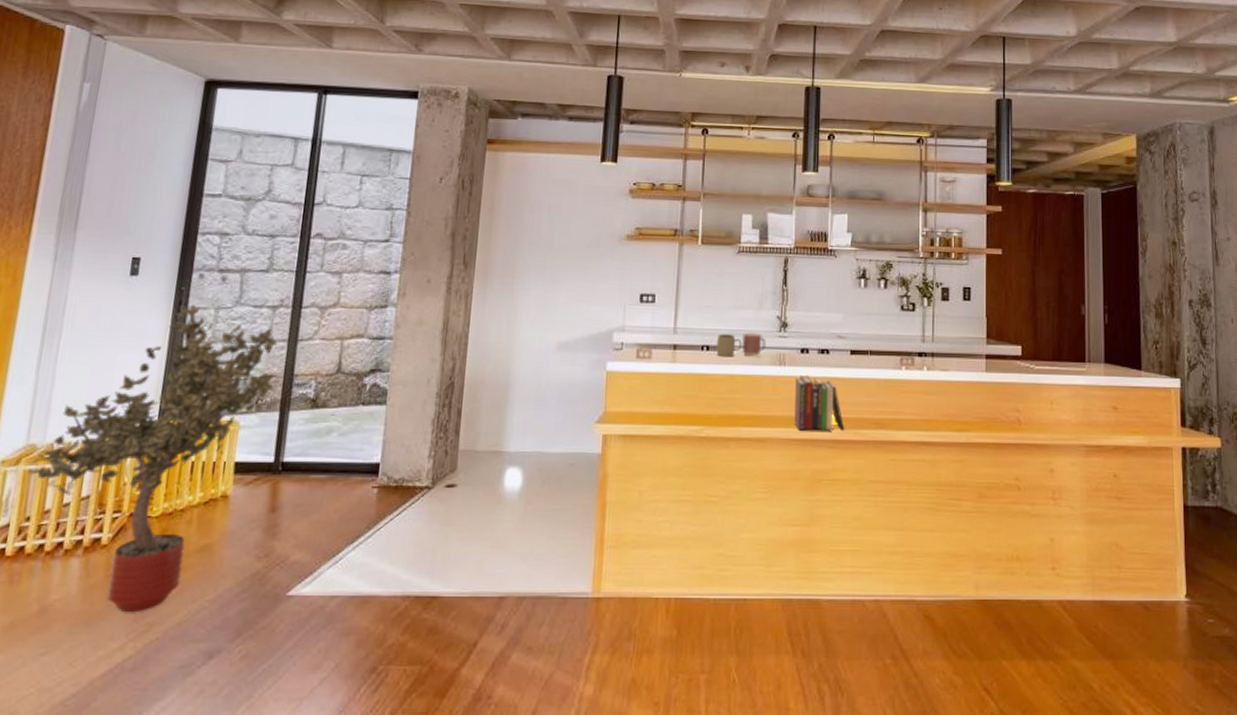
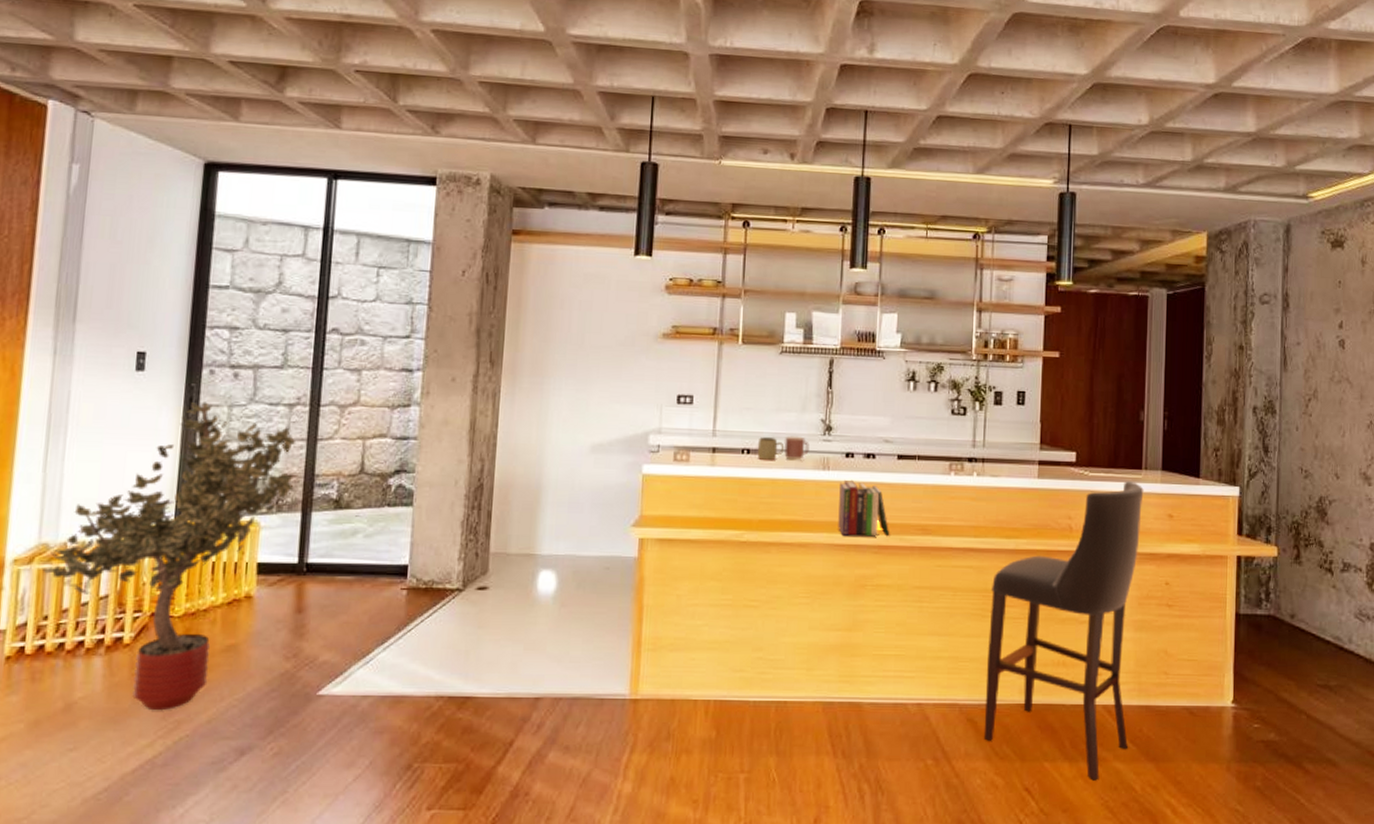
bar stool: none [941,374,1088,680] -> present [983,481,1144,781]

